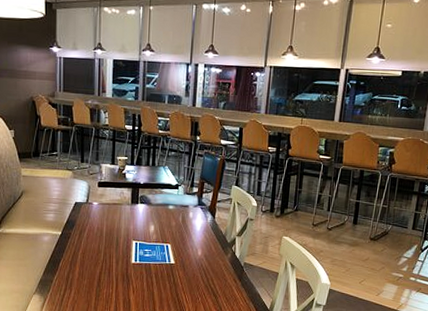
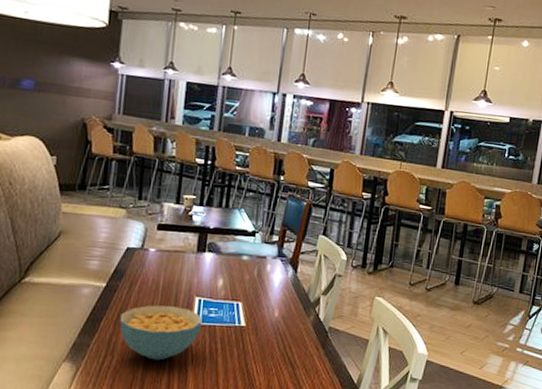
cereal bowl: none [74,248,139,292] -> present [120,305,202,361]

